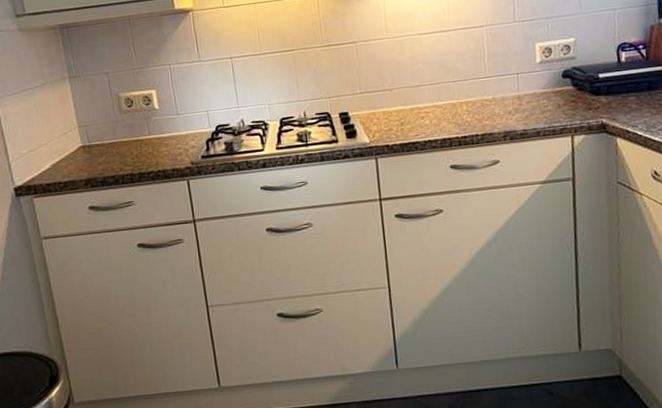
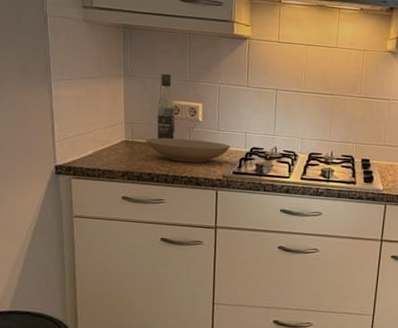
bowl: none [102,127,194,157] -> present [145,137,230,163]
bottle: none [107,65,134,138] -> present [157,73,176,140]

